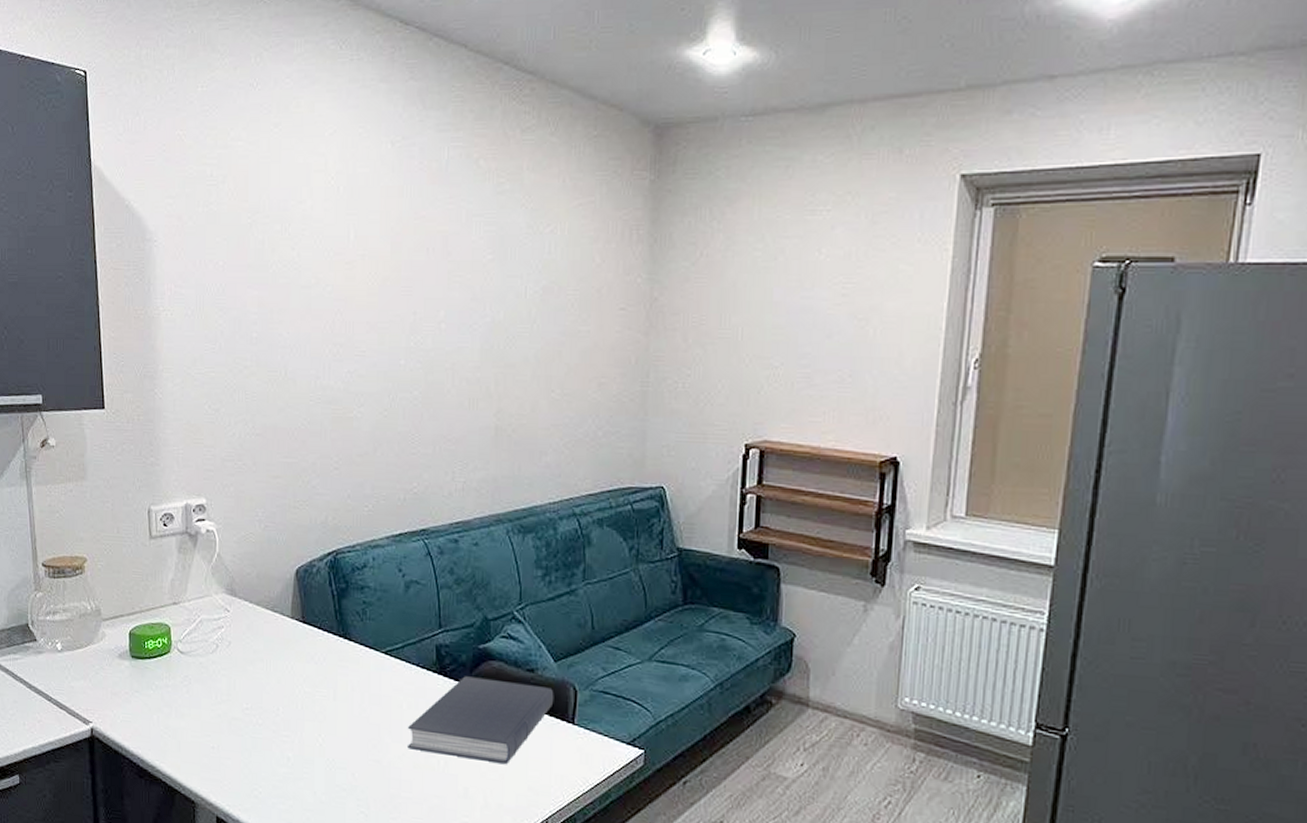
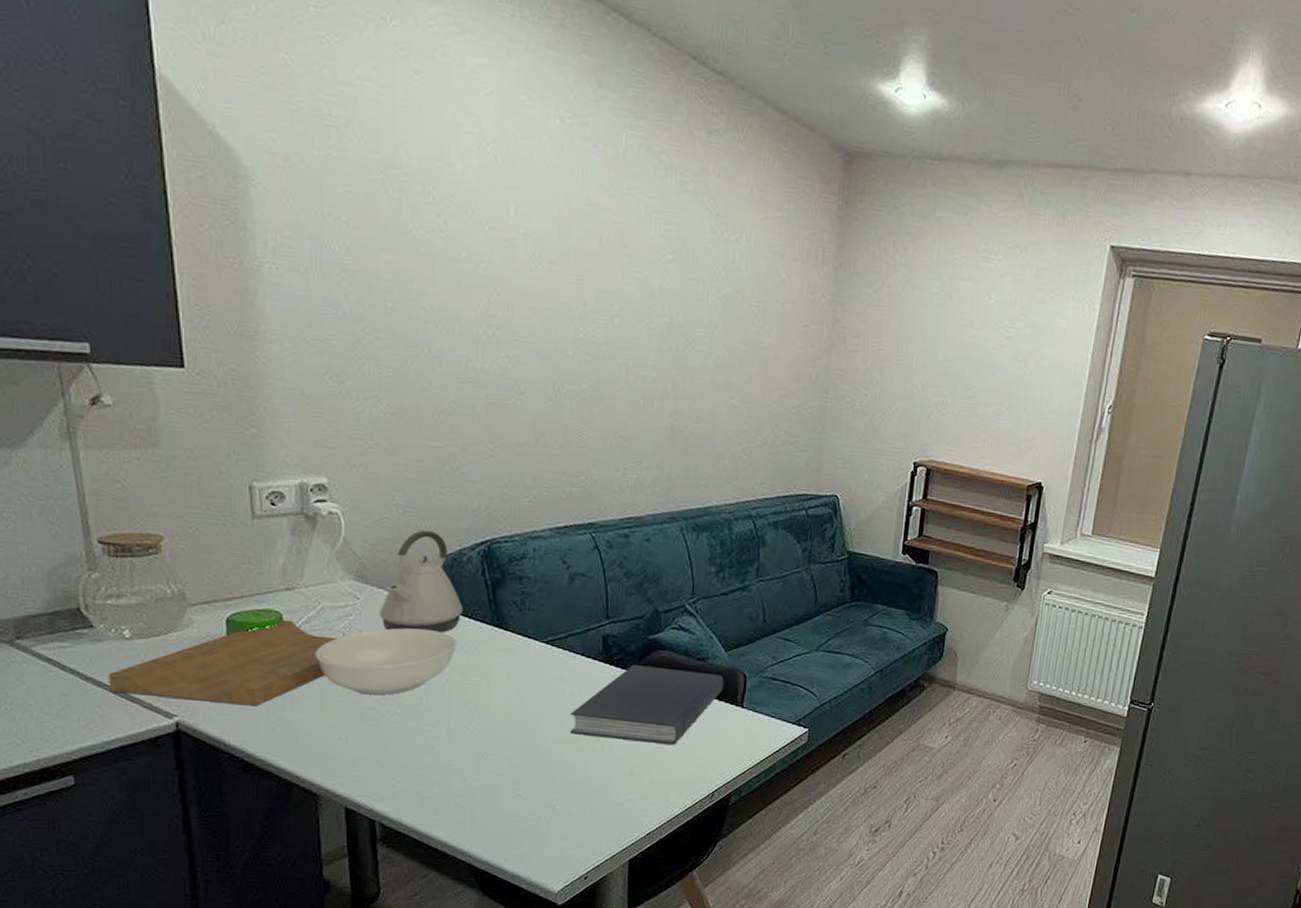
cutting board: none [46,631,212,715] -> present [109,619,337,707]
bowl: none [194,639,308,706] -> present [314,627,457,696]
kettle: none [245,543,313,644] -> present [380,530,463,633]

